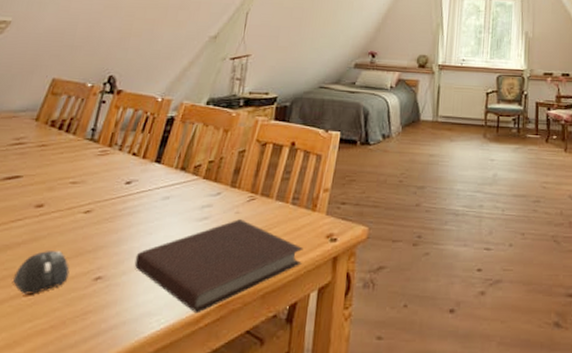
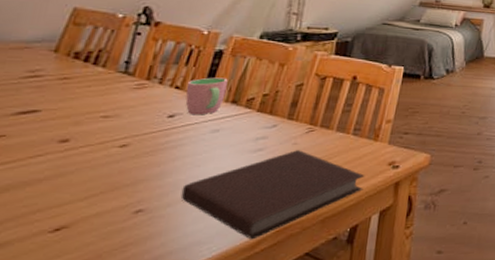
mouse: present [13,251,70,295] -> none [35,186,105,231]
cup: none [141,144,178,182] -> present [185,77,228,115]

